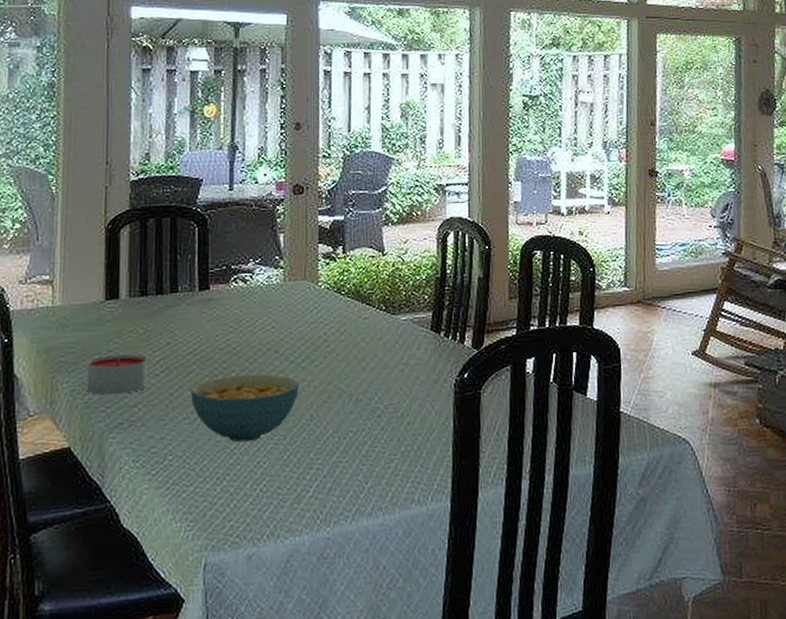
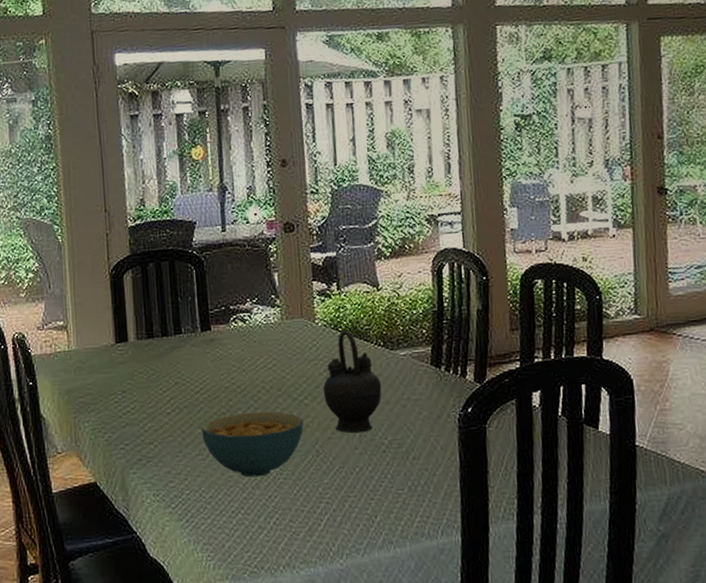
candle: present [87,354,147,395] -> none [105,394,160,434]
teapot: none [322,293,381,398] -> present [323,330,382,434]

